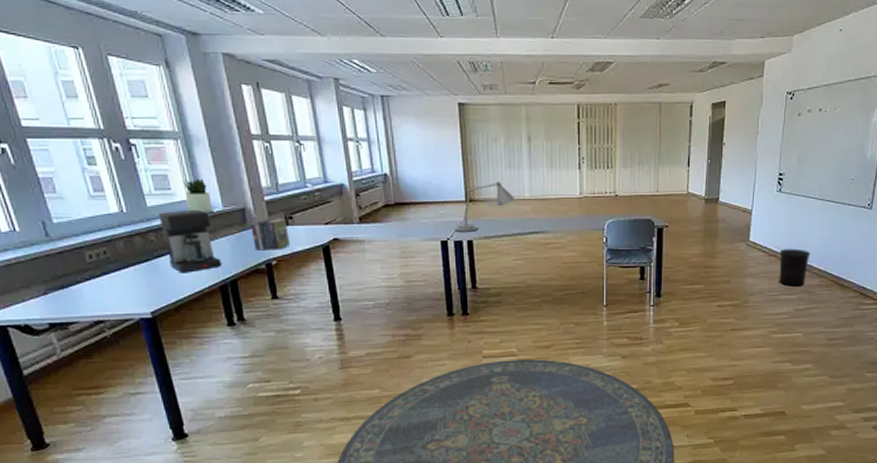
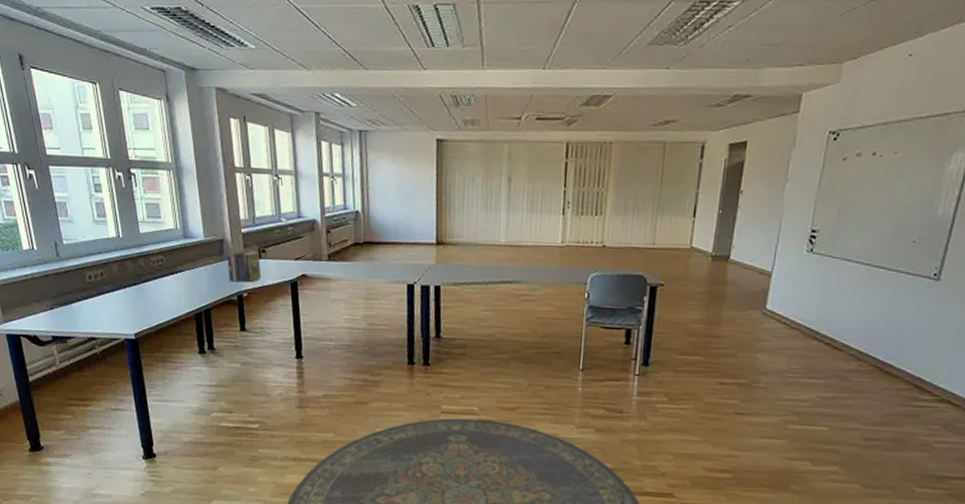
coffee maker: present [159,209,222,273] -> none [149,237,199,299]
planter: present [182,178,215,213] -> none [171,208,197,243]
desk lamp: present [455,181,515,232] -> none [422,223,489,277]
waste bin: present [779,249,811,287] -> none [801,322,848,370]

